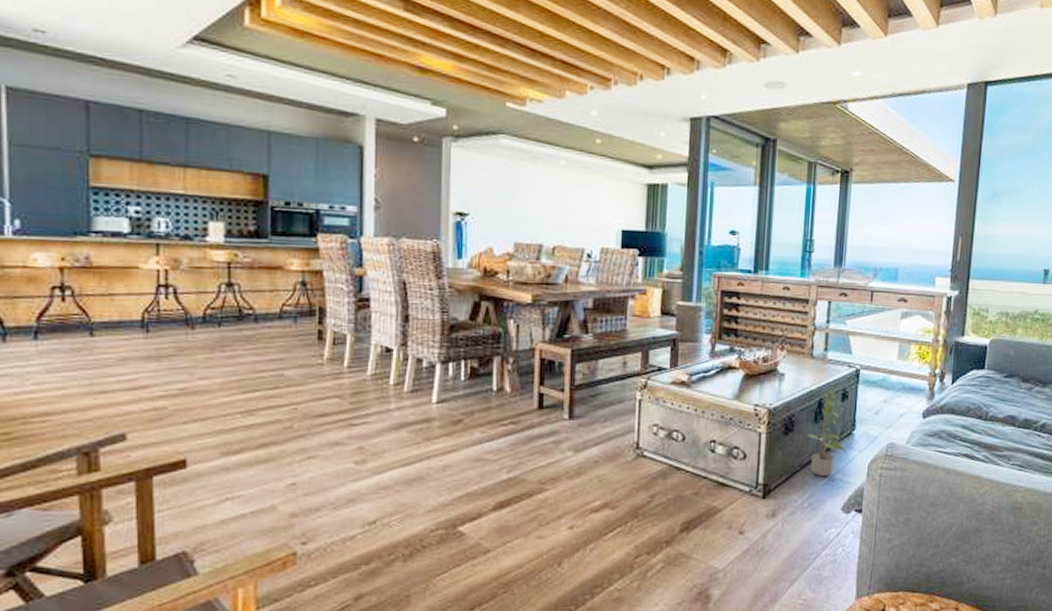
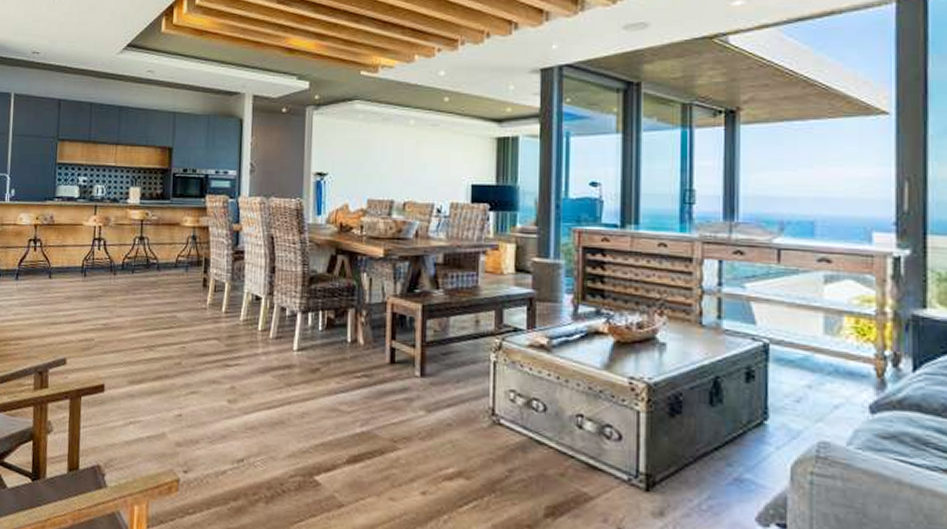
potted plant: present [807,387,846,476] -> none [700,363,757,475]

